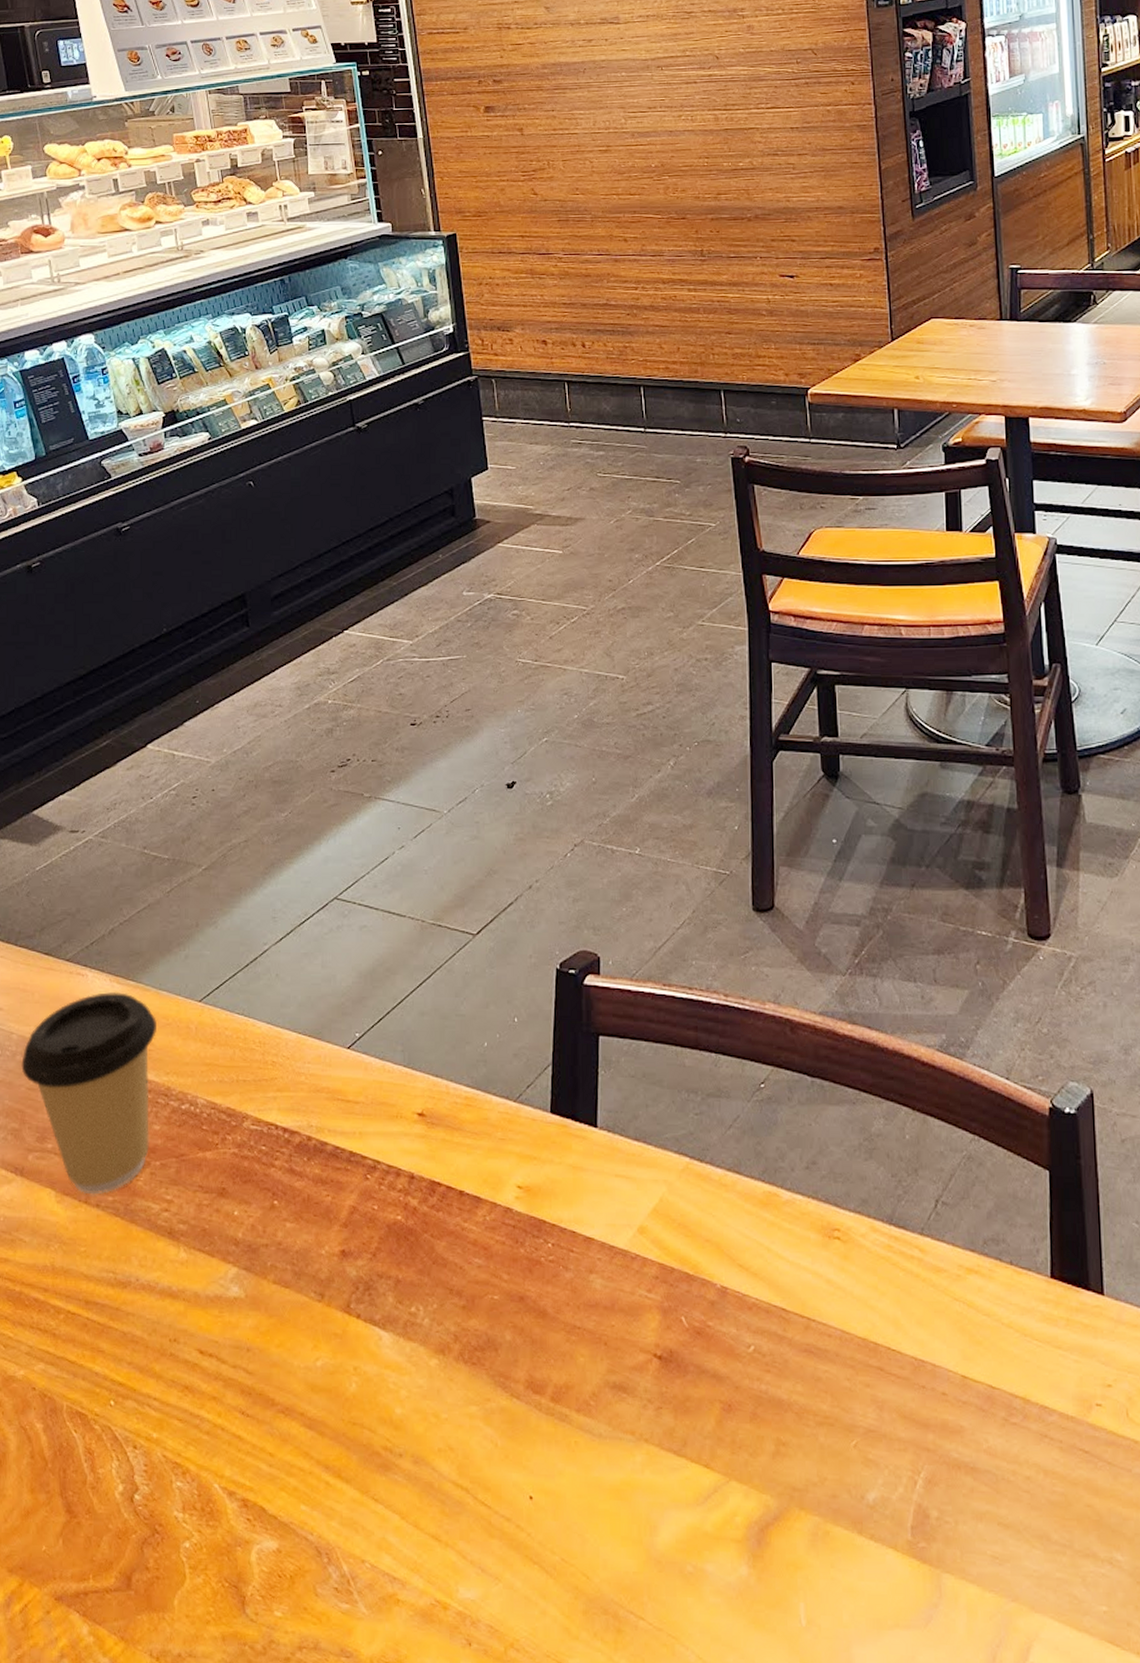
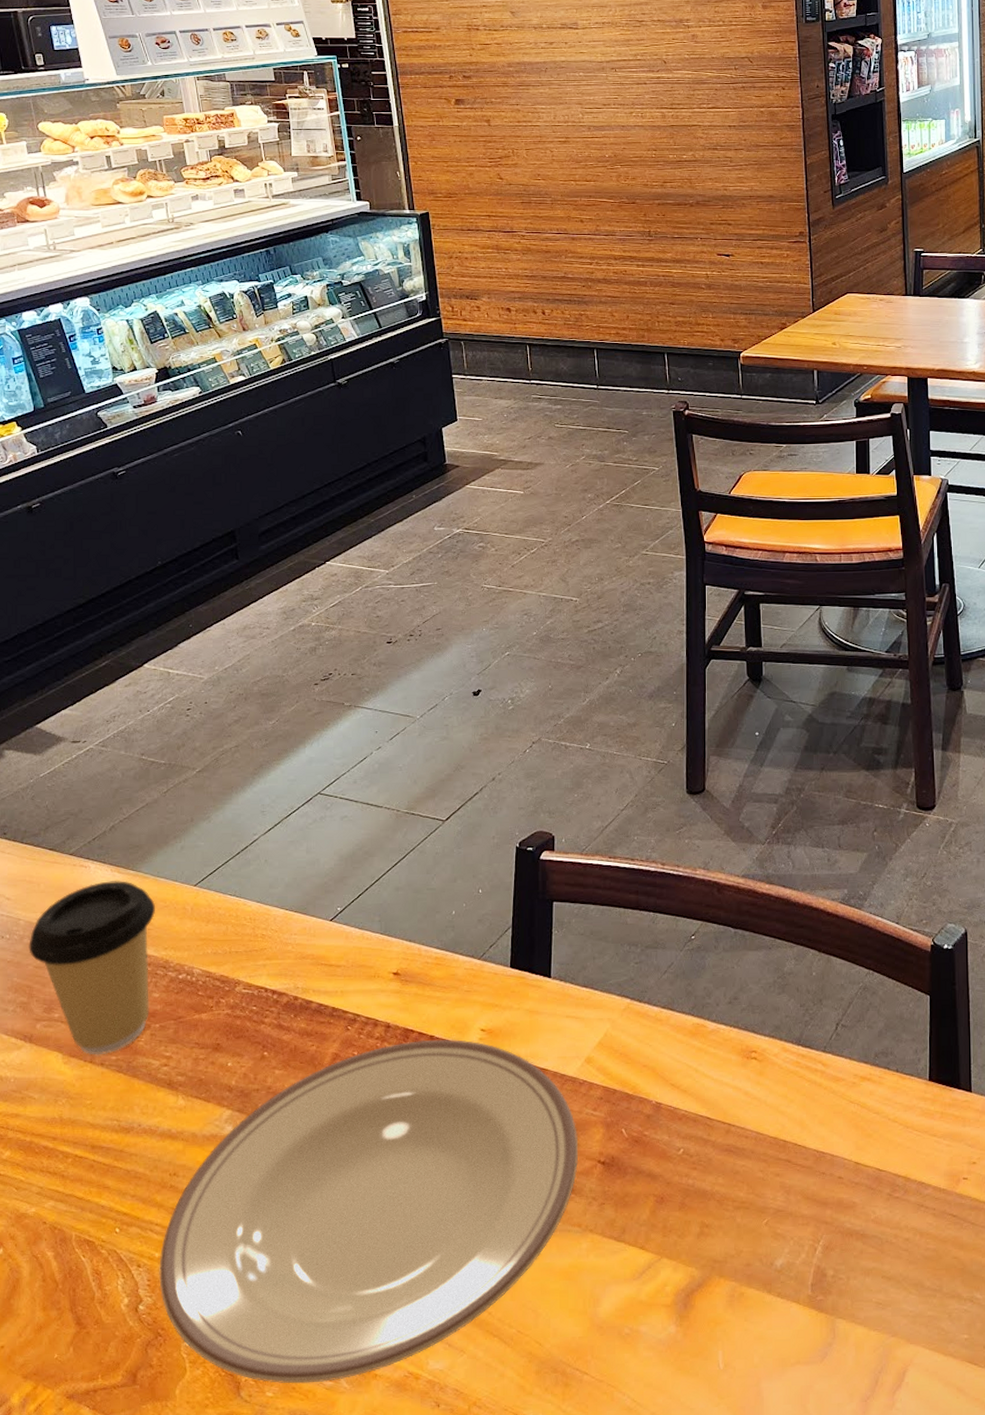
plate: none [157,1195,631,1604] -> present [159,1039,579,1384]

